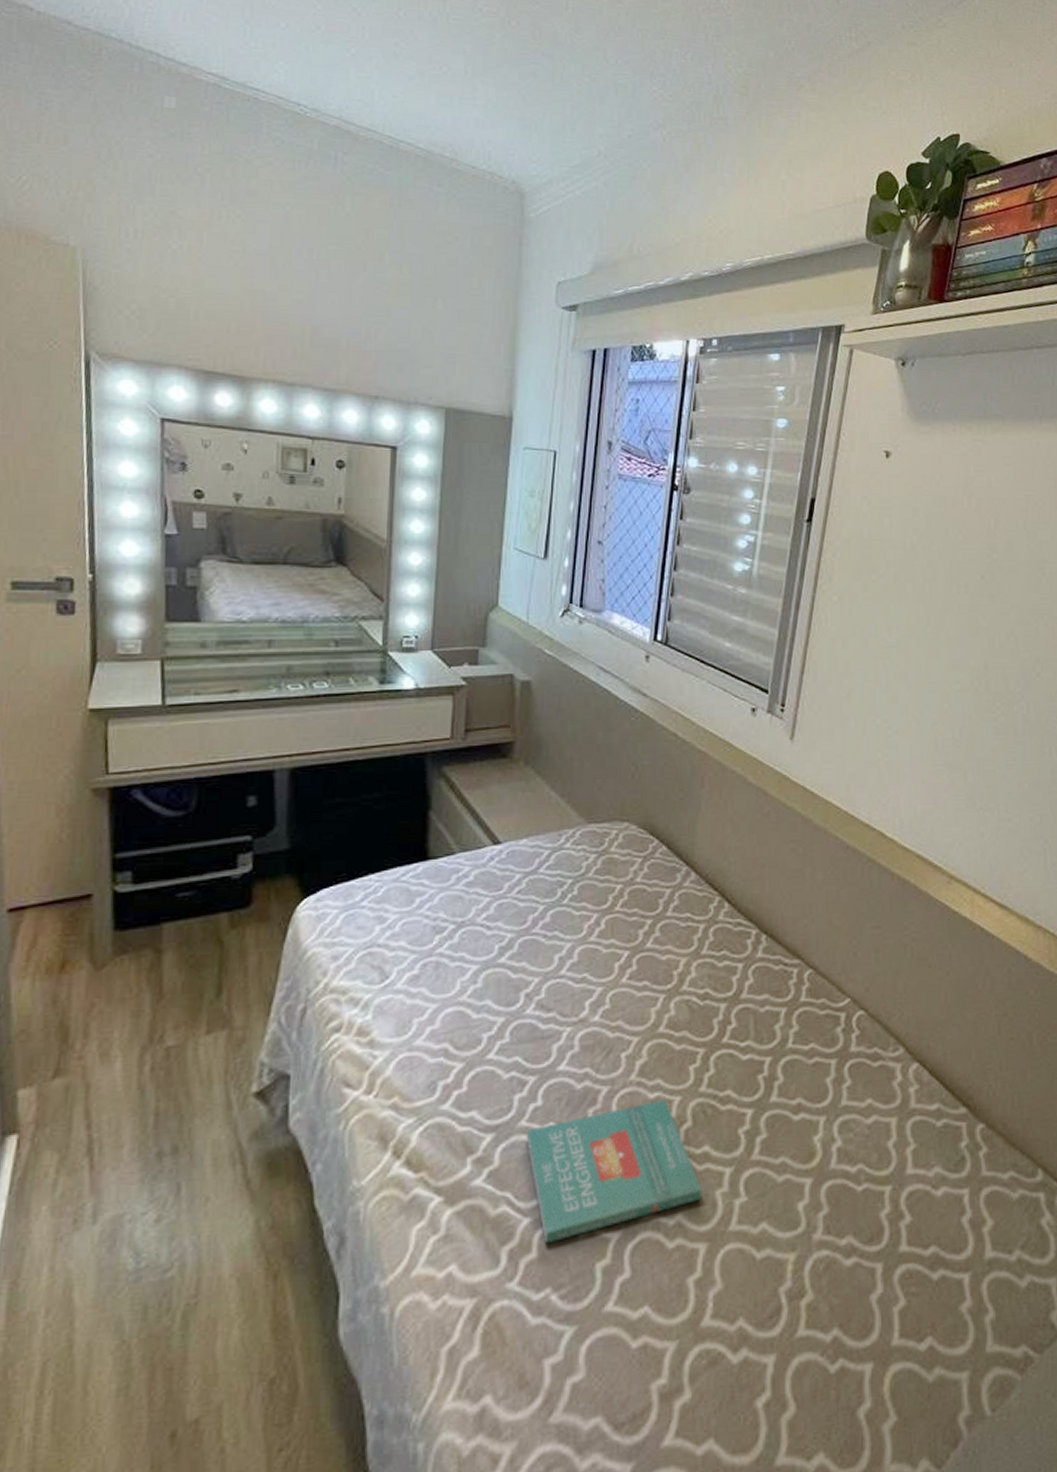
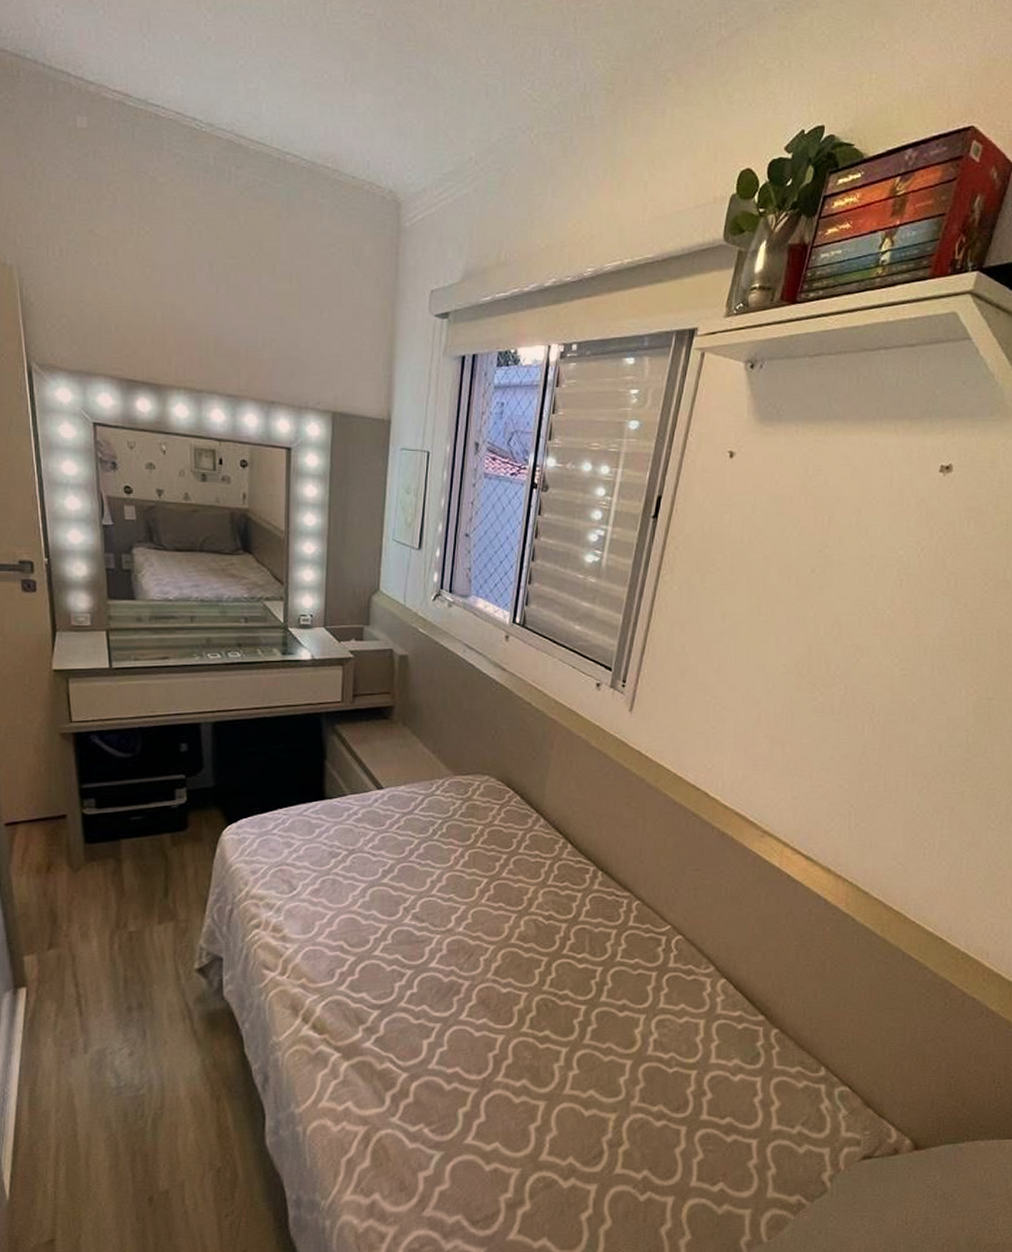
book: present [526,1099,702,1244] -> none [404,994,543,1093]

